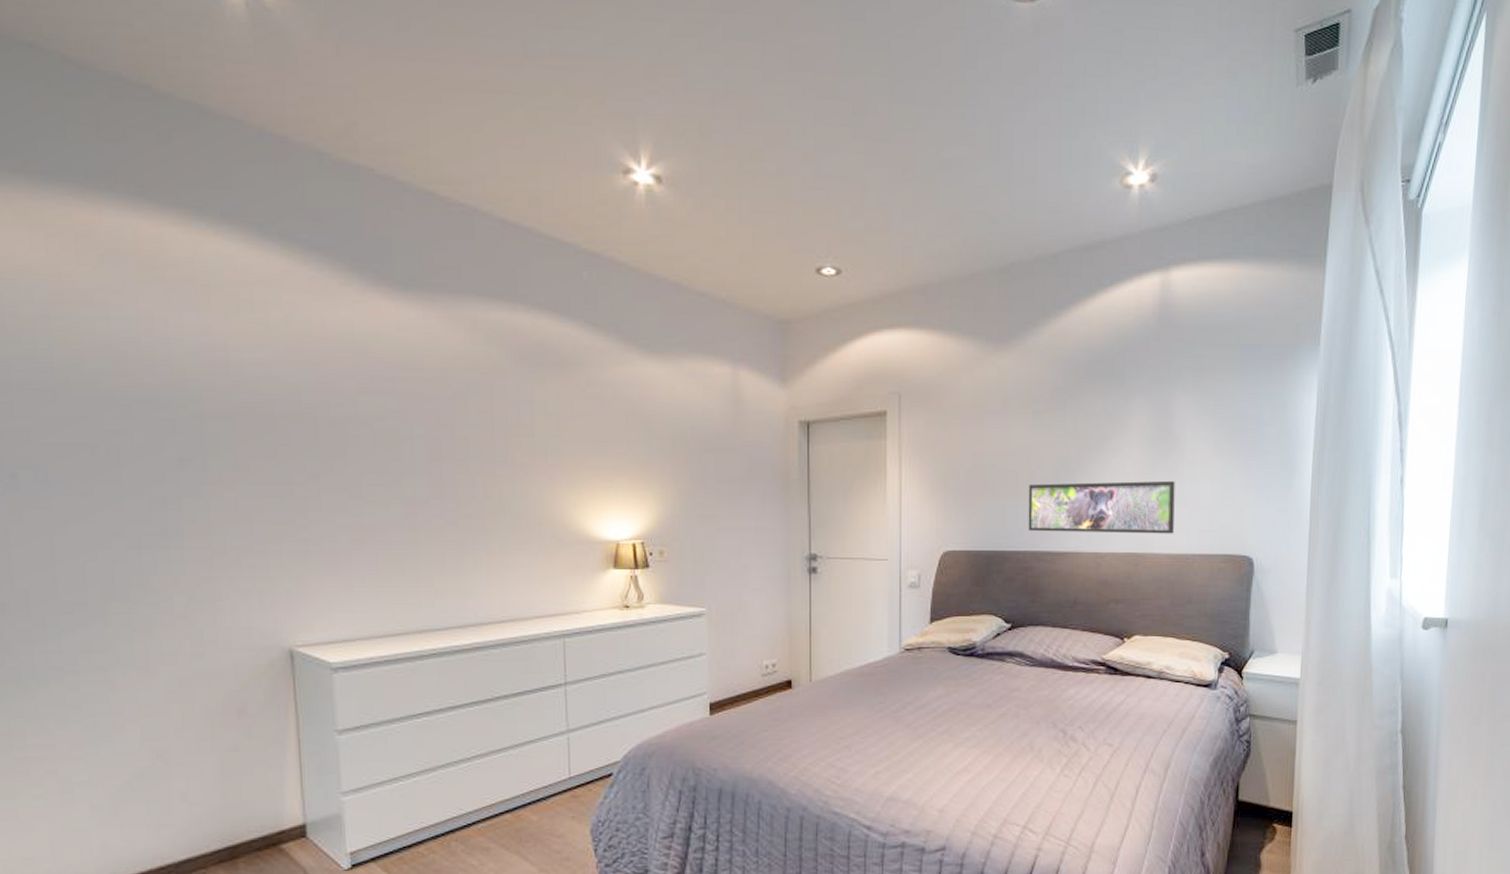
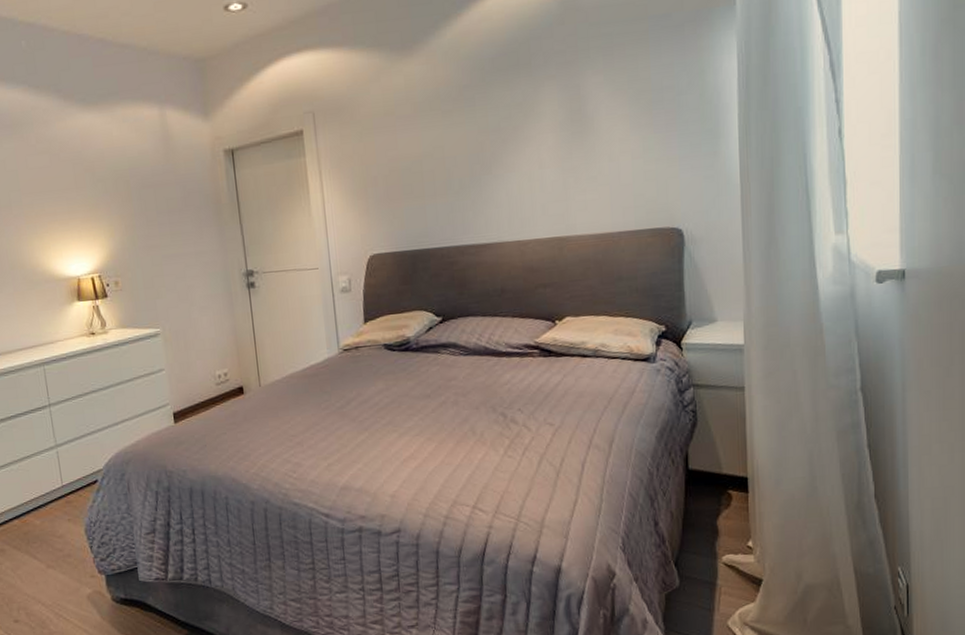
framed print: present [1028,480,1175,534] -> none [446,161,596,228]

